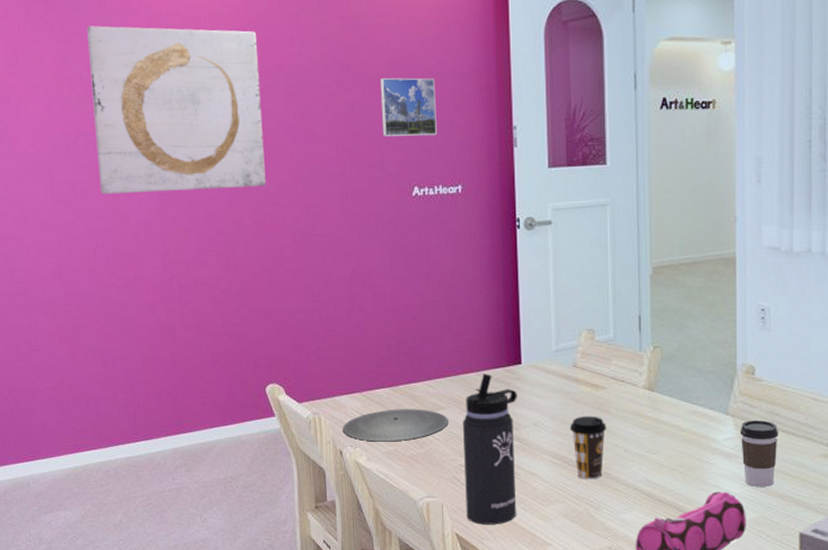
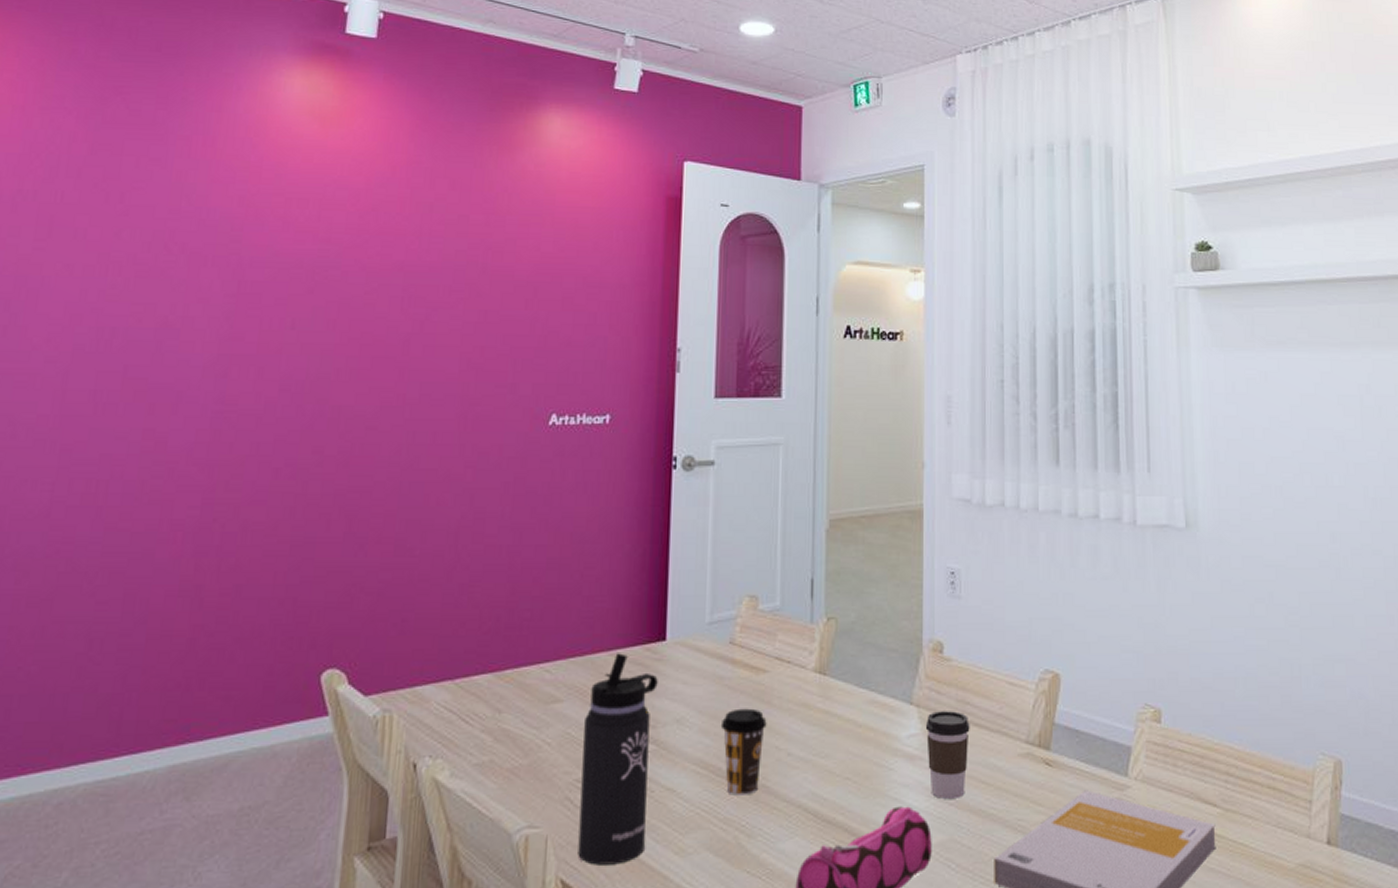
wall art: present [87,25,266,195] -> none [132,199,377,409]
plate: present [343,409,448,442] -> none [422,702,566,750]
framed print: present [379,78,437,136] -> none [520,285,590,355]

